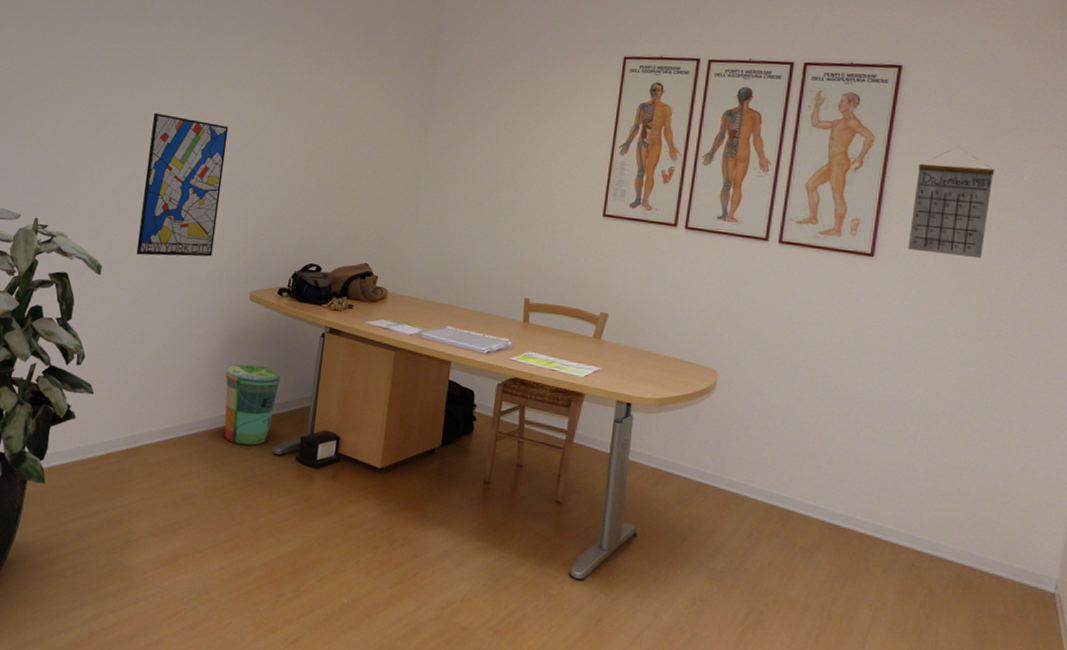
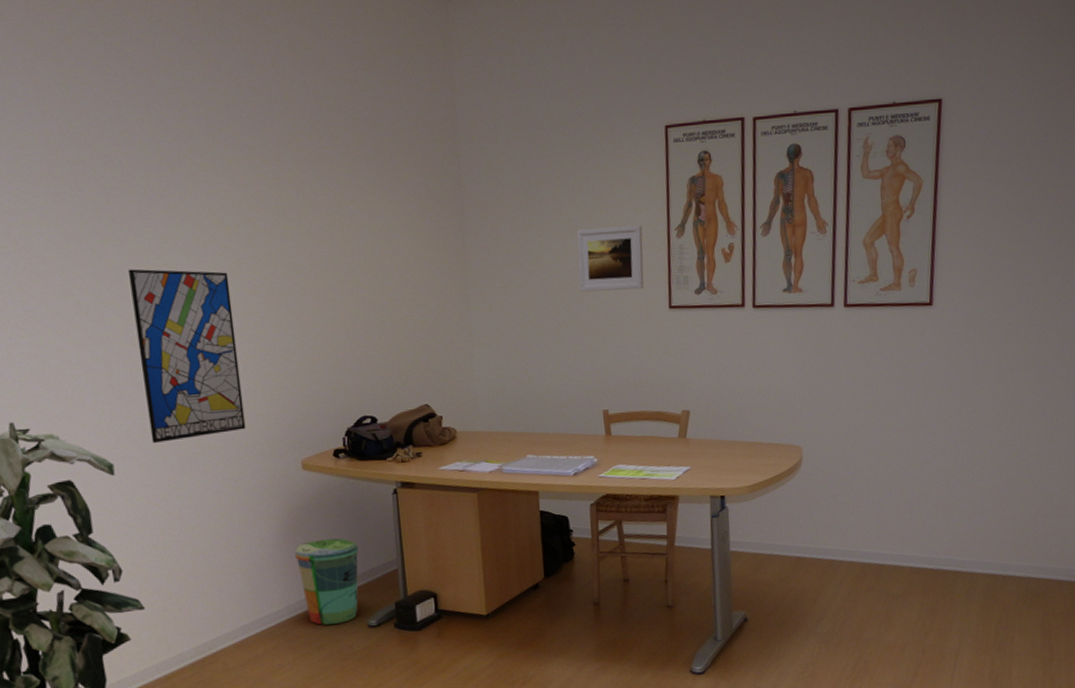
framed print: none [521,134,588,195] -> present [577,224,644,292]
calendar: present [908,147,995,259] -> none [962,179,1033,293]

